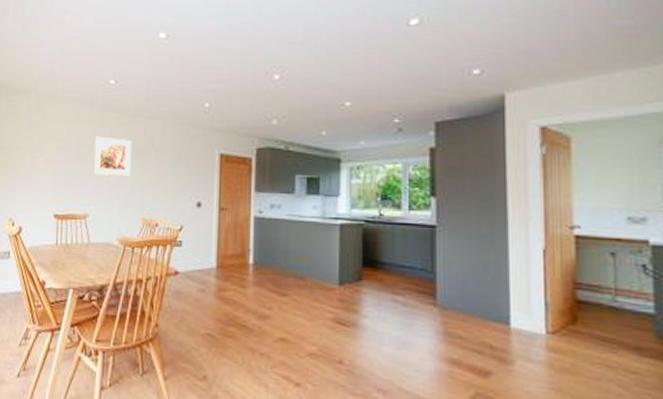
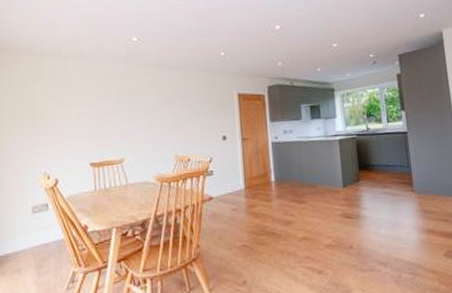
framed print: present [93,136,132,176] -> none [123,88,160,123]

